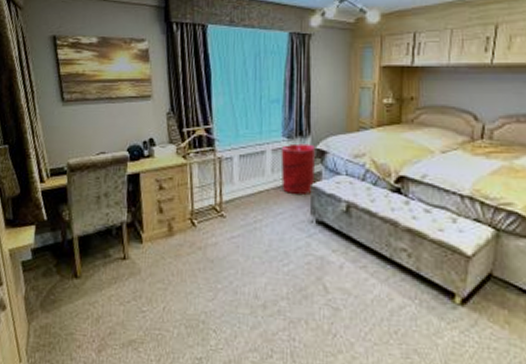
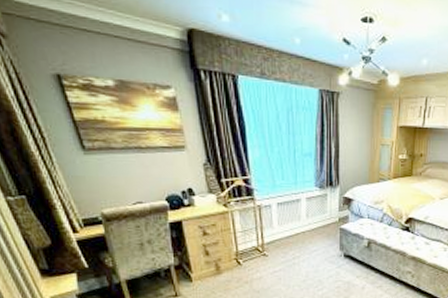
laundry hamper: present [280,143,316,196] -> none [314,192,344,236]

